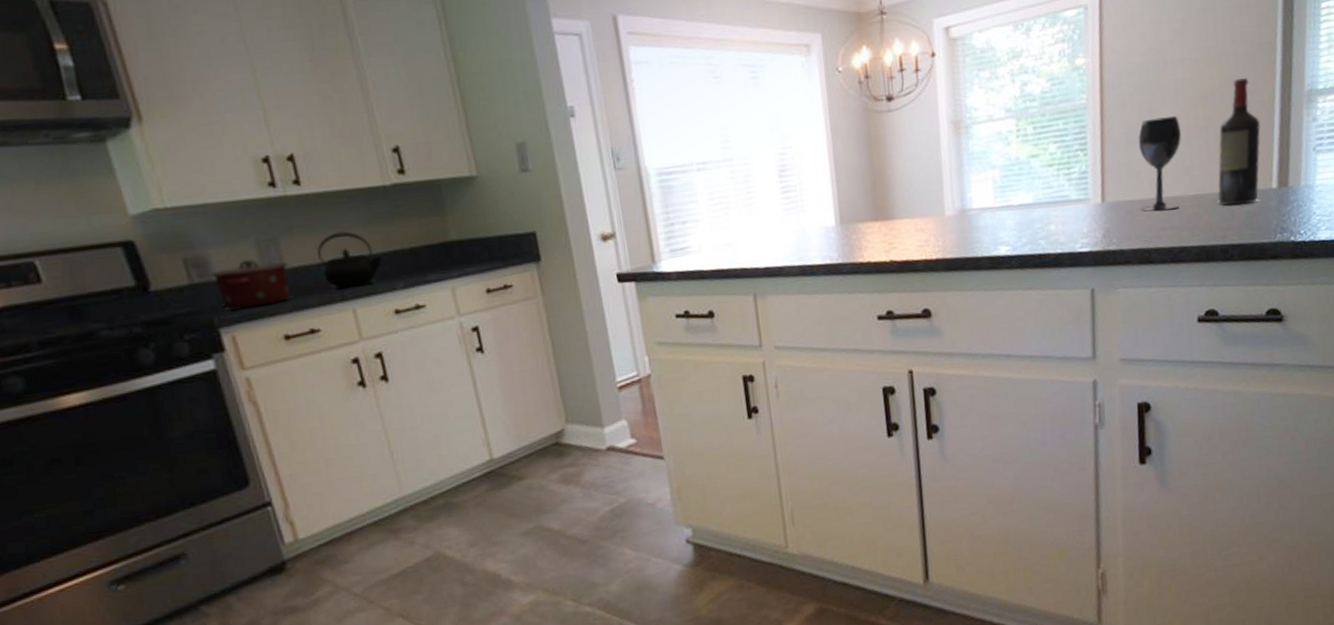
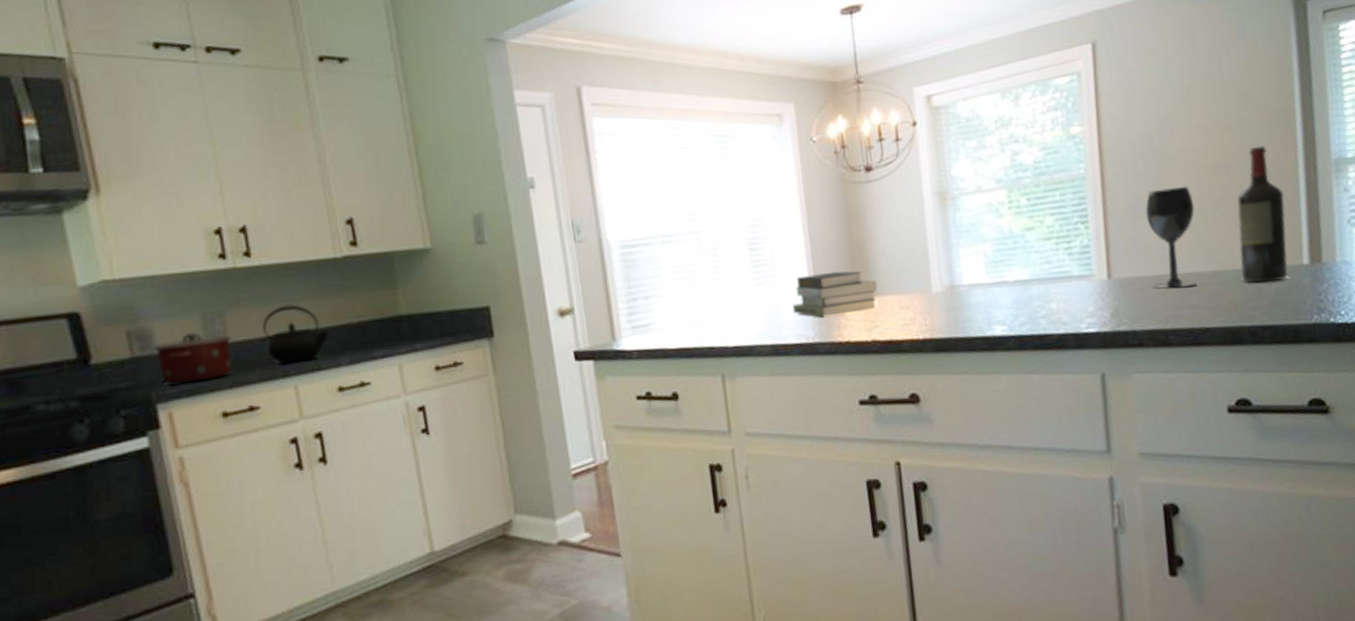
books: none [818,196,896,240] -> present [792,271,877,318]

